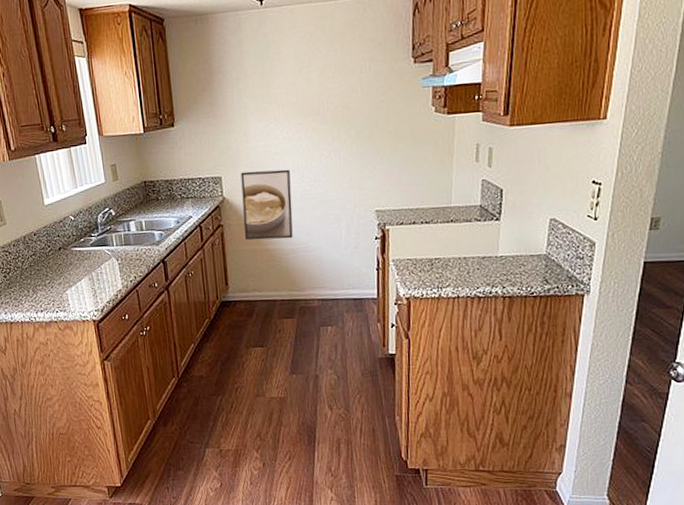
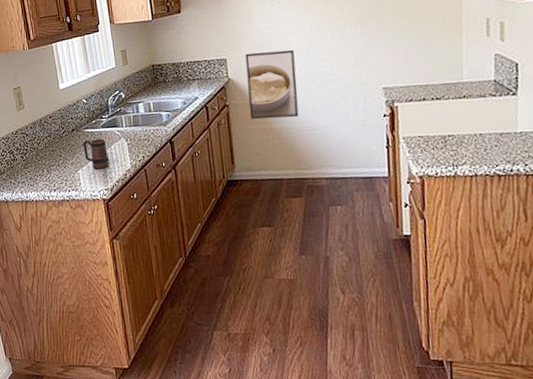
mug: none [71,258,100,290] -> present [83,138,110,170]

